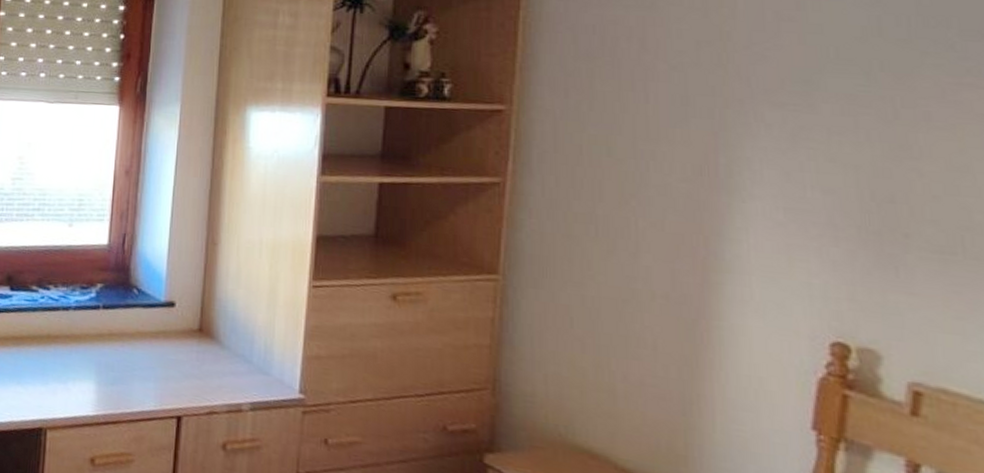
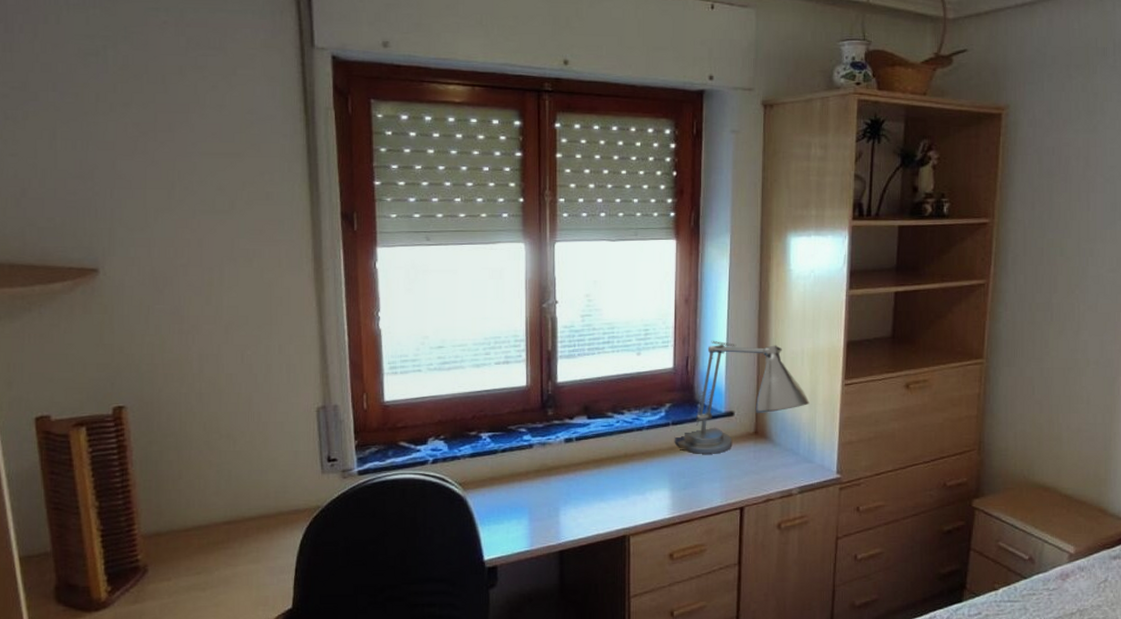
desk lamp: none [104,218,268,349] -> present [674,340,810,454]

